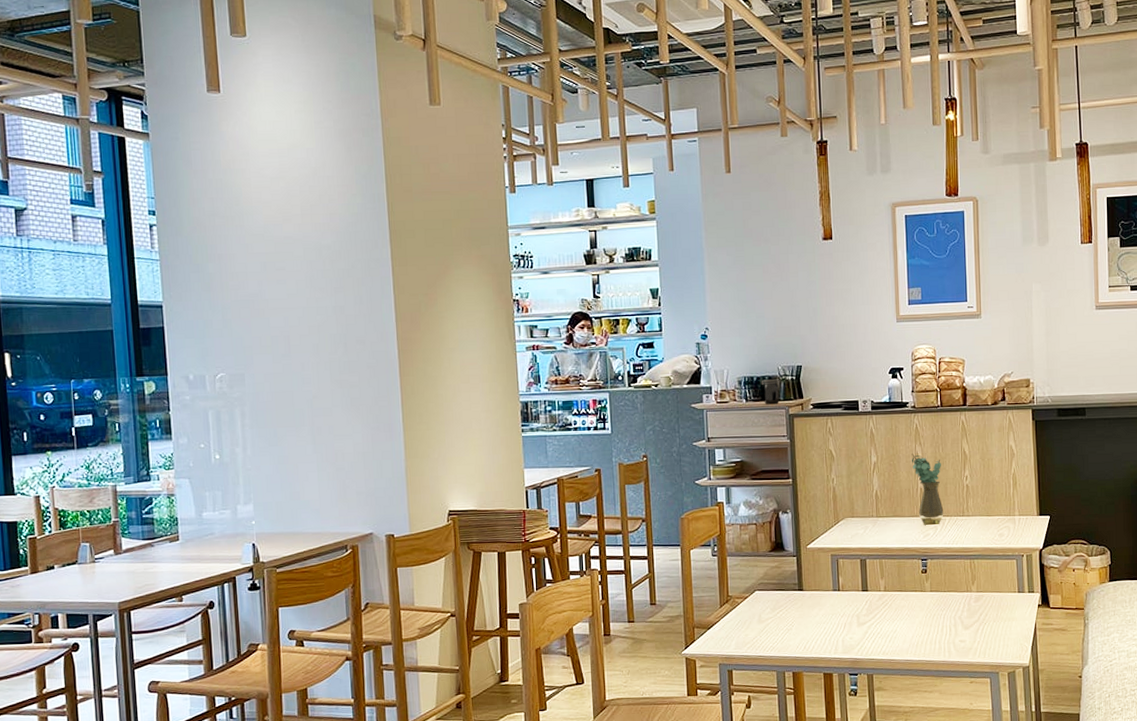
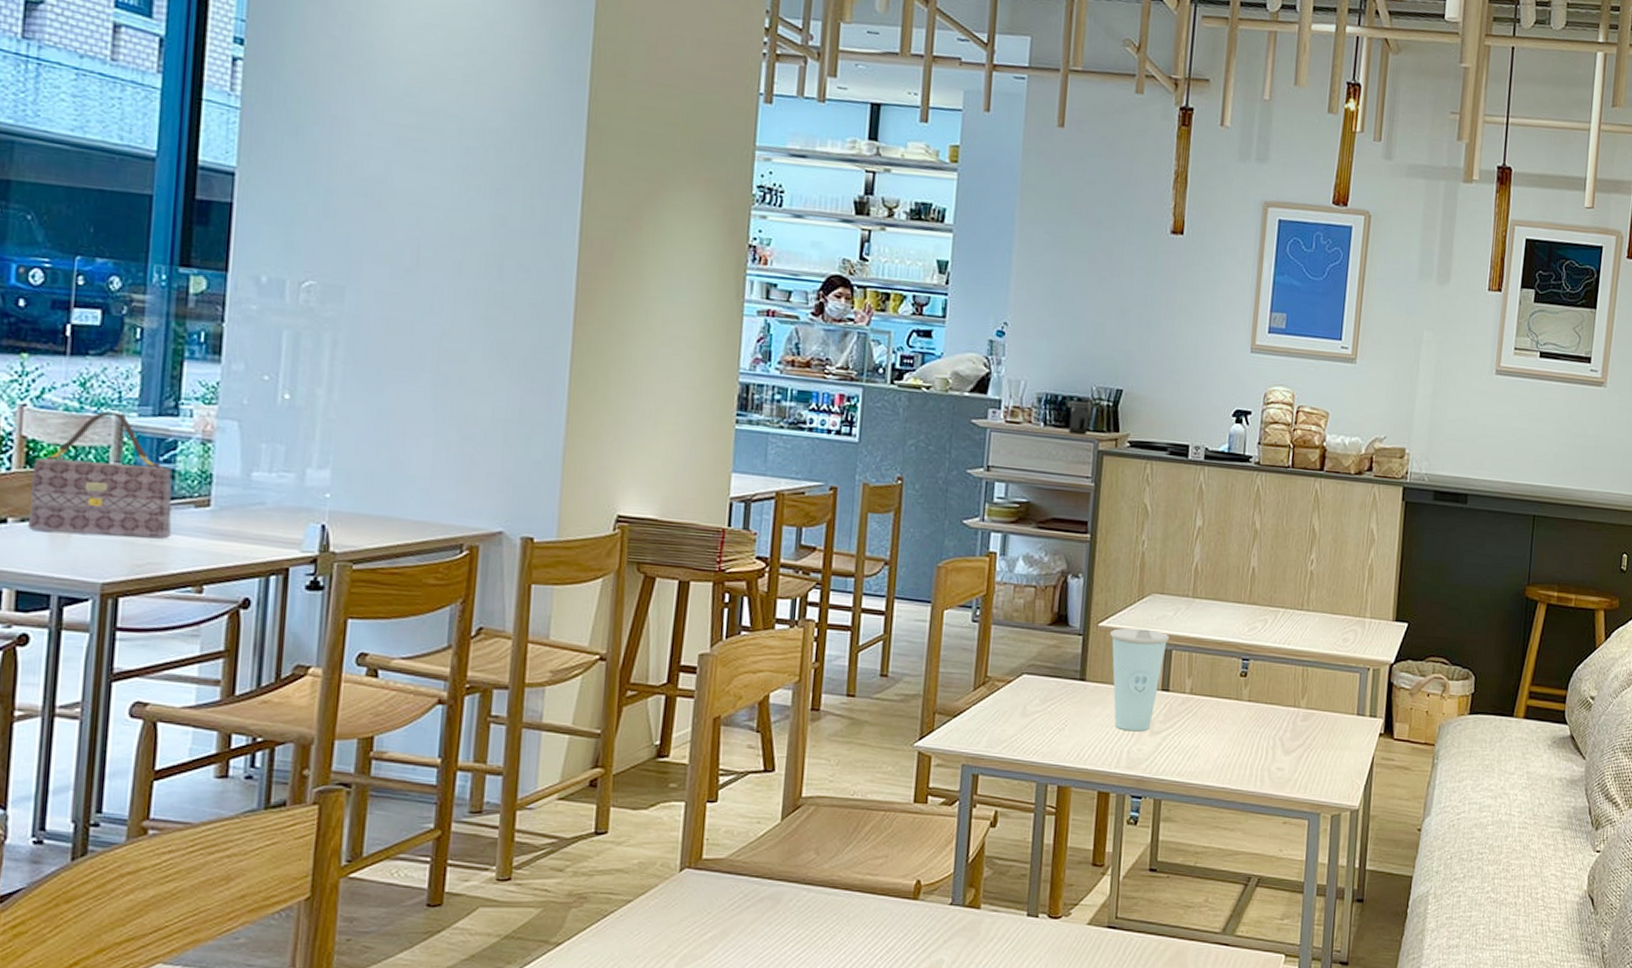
handbag: none [65,484,157,572] -> present [27,411,172,539]
cup: none [817,545,863,625] -> present [1110,627,1169,732]
vase: present [911,454,944,526] -> none [1245,522,1283,617]

